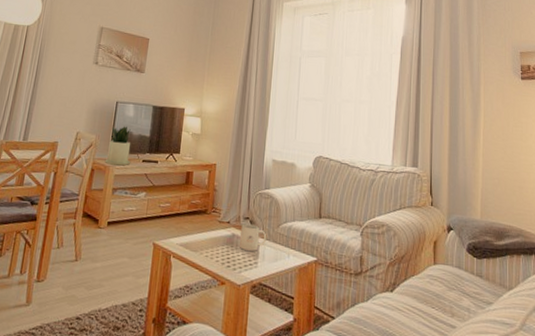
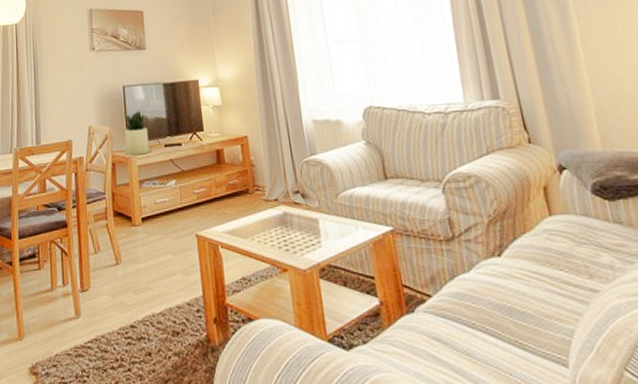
mug: present [239,224,267,252] -> none [292,198,326,230]

